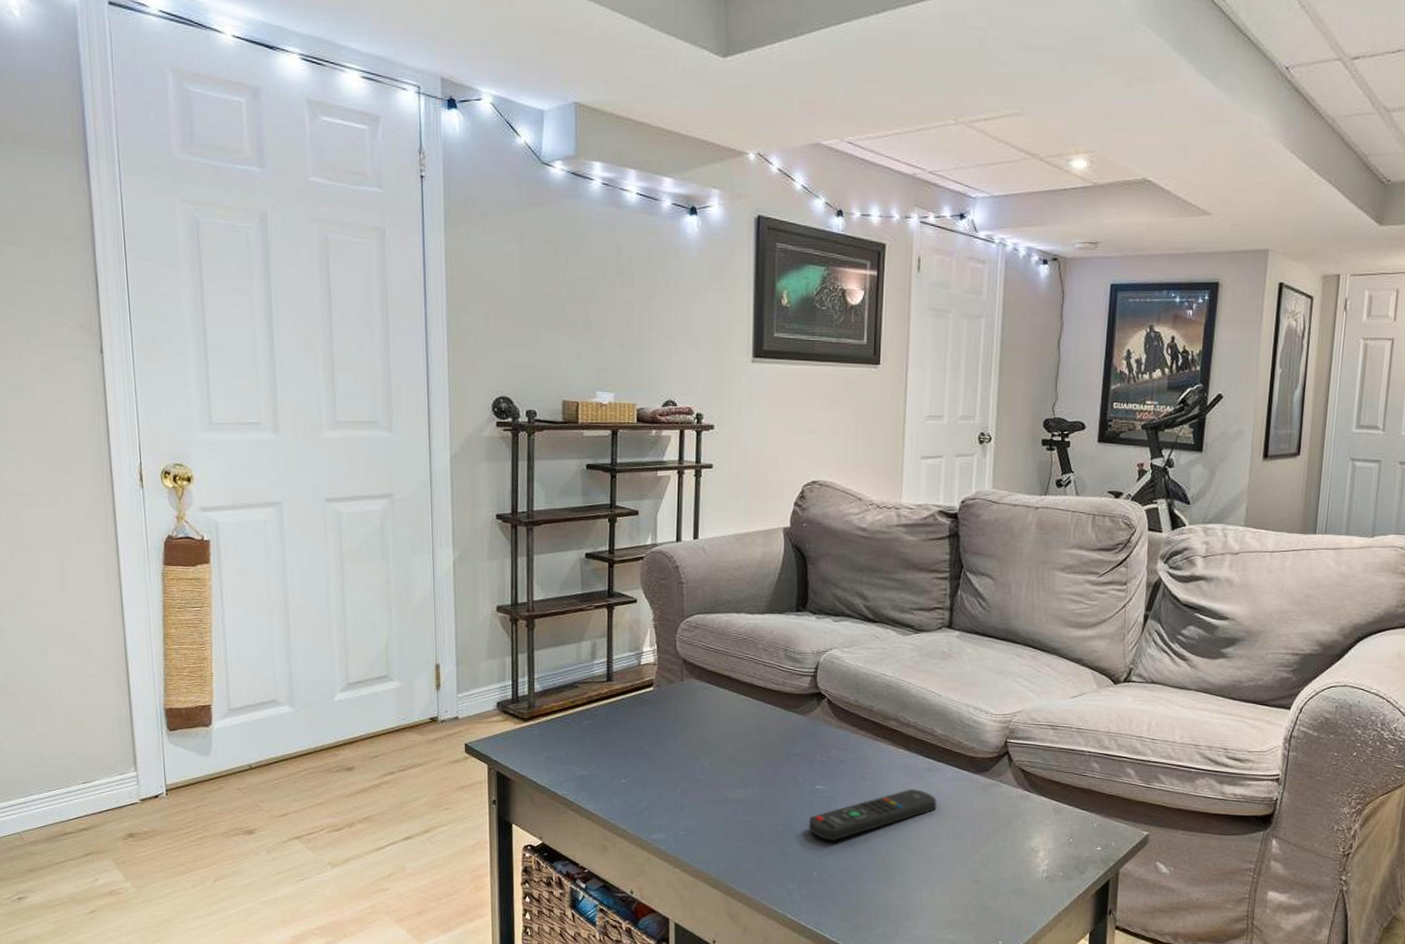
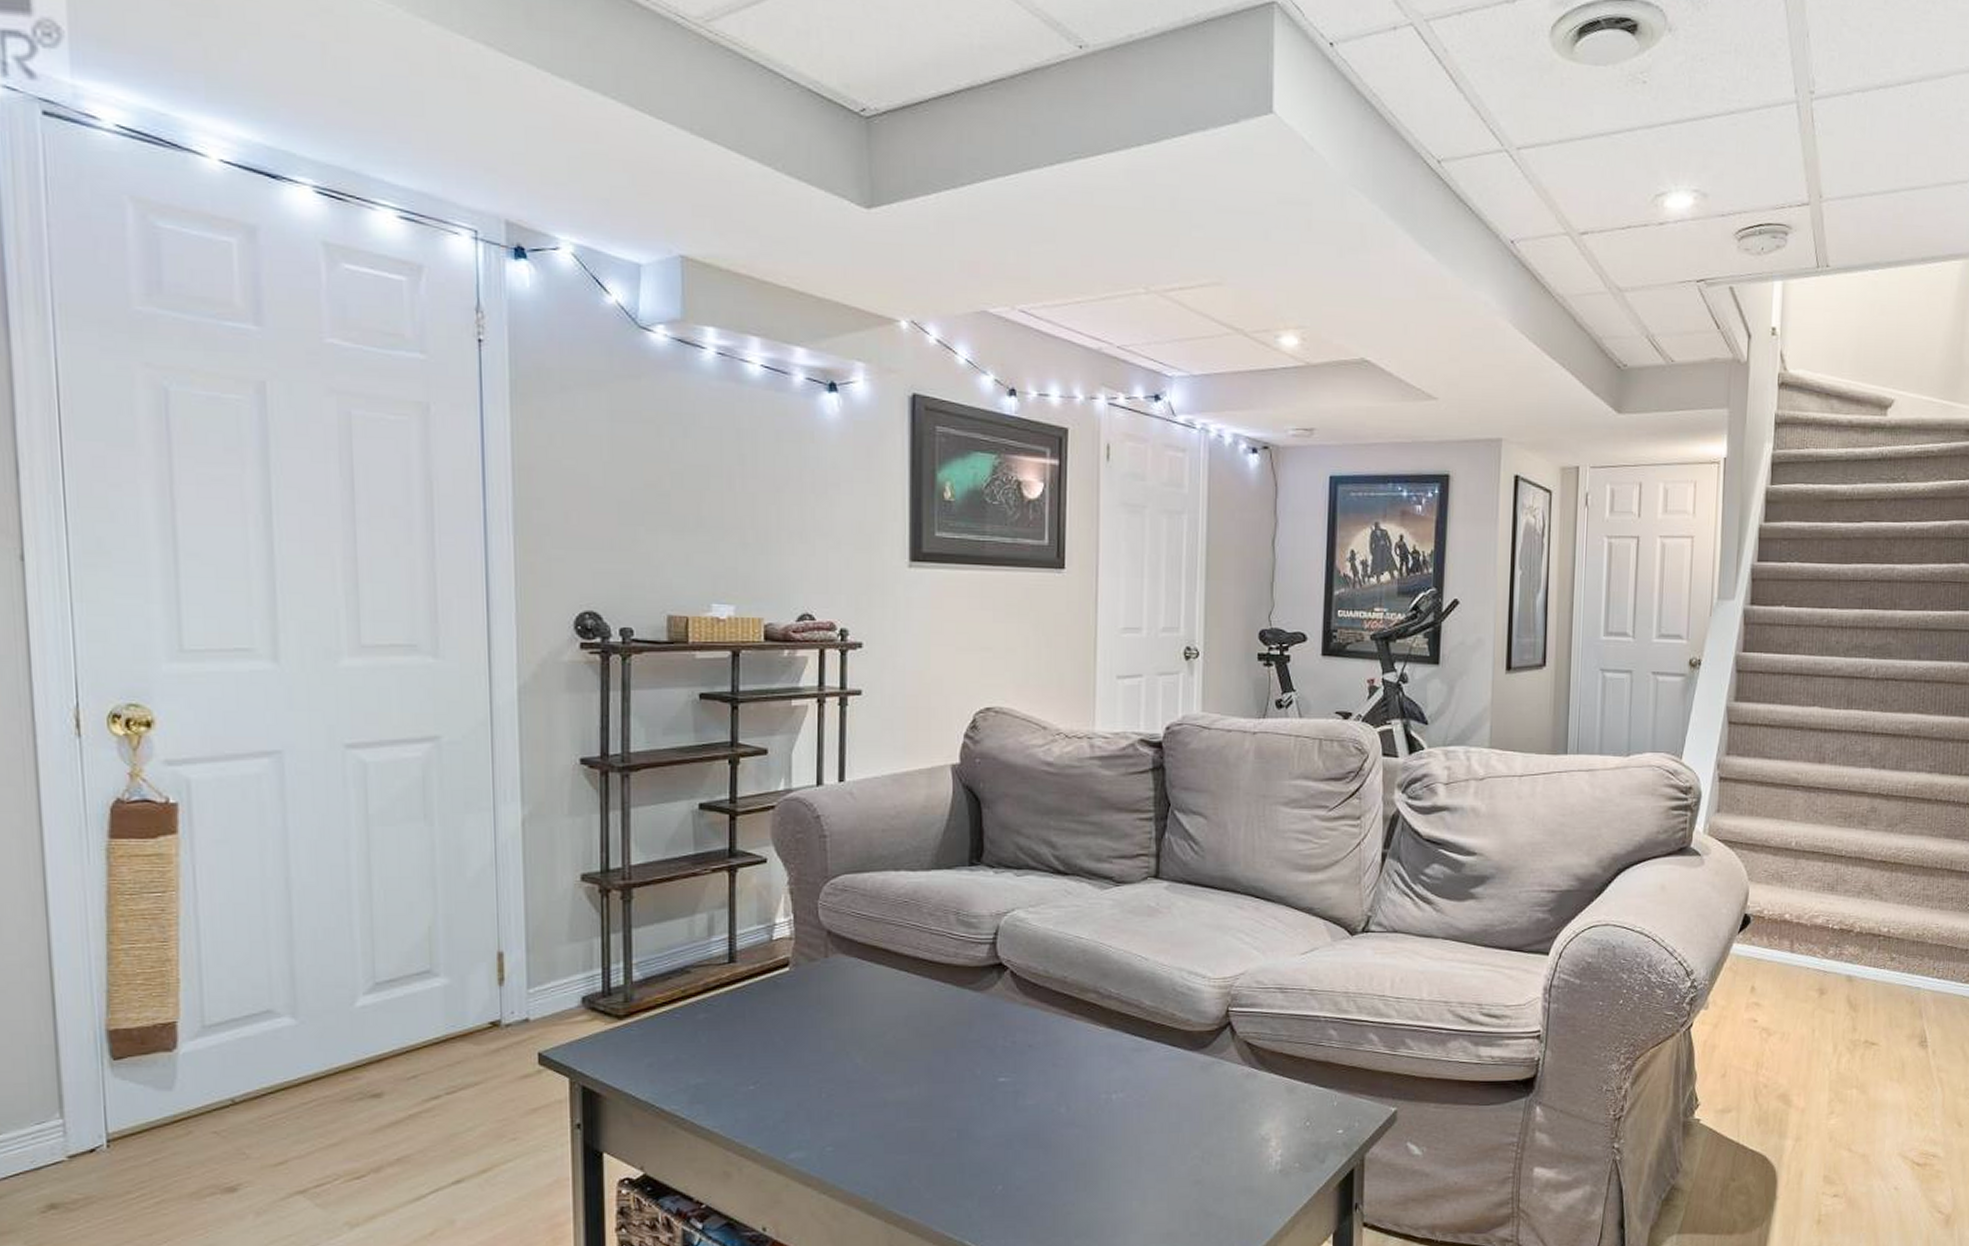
remote control: present [809,789,937,841] -> none [991,1075,1147,1145]

